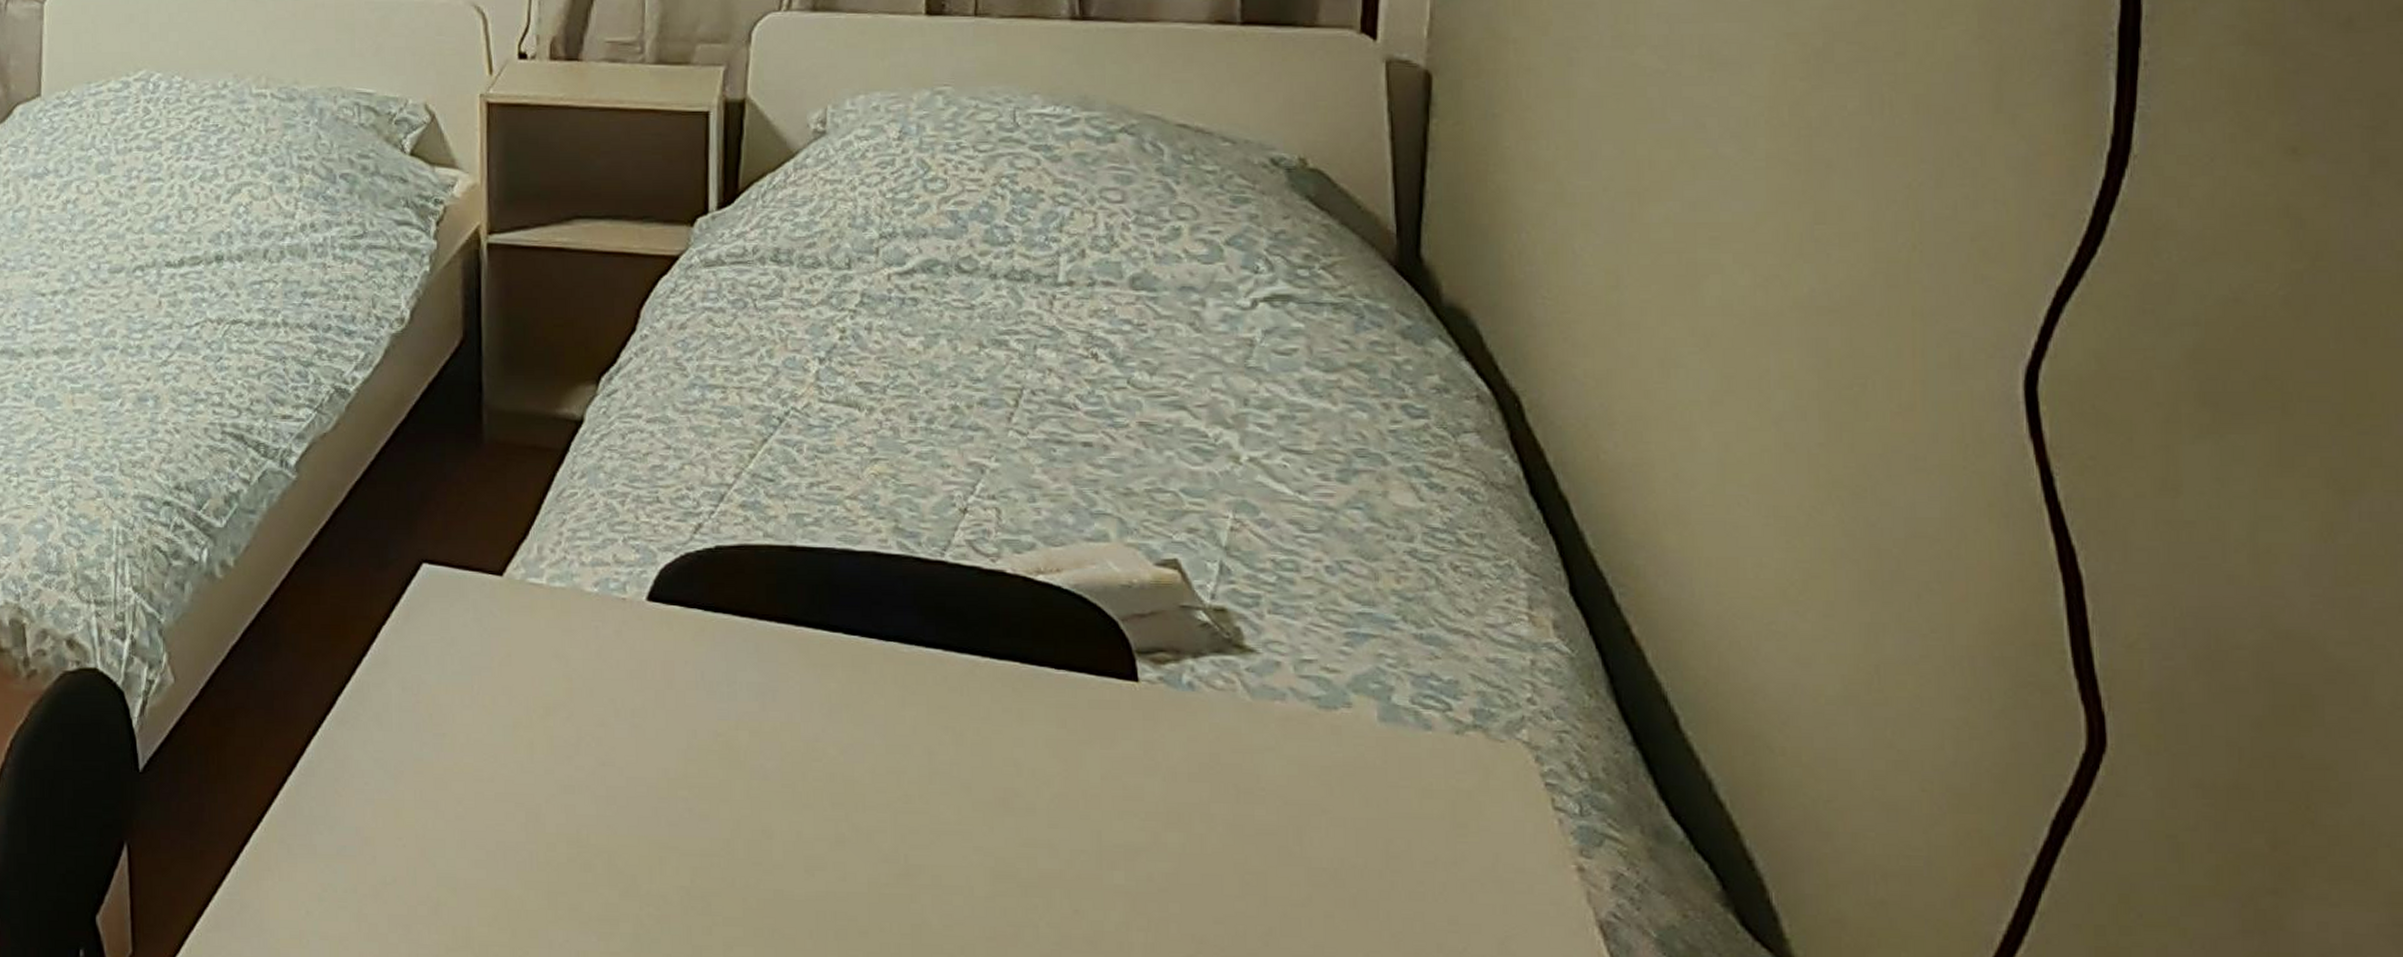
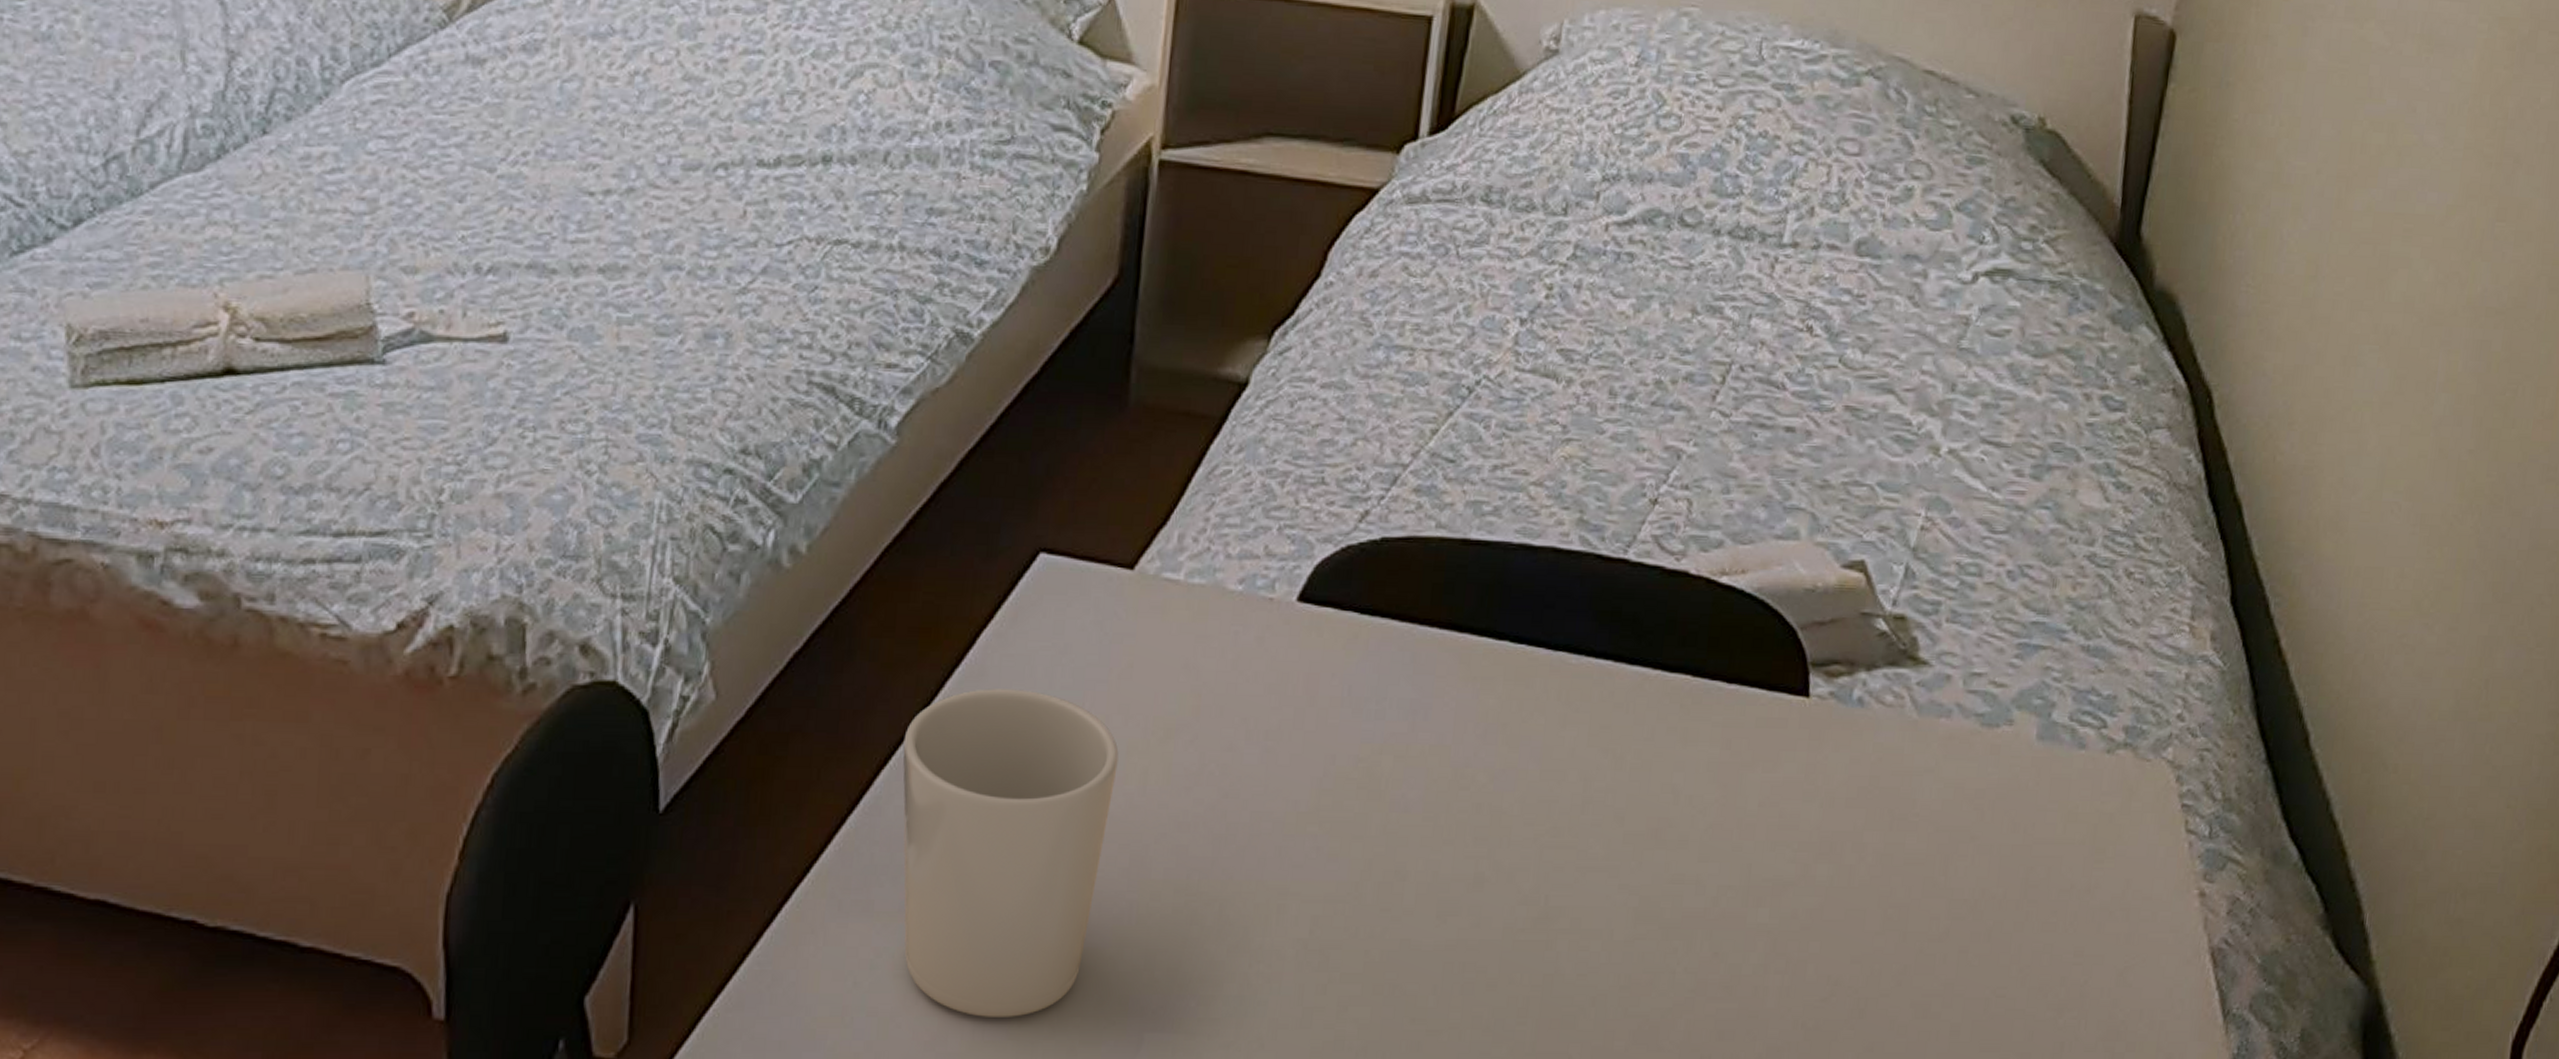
mug: none [327,674,507,945] -> present [903,688,1119,1017]

